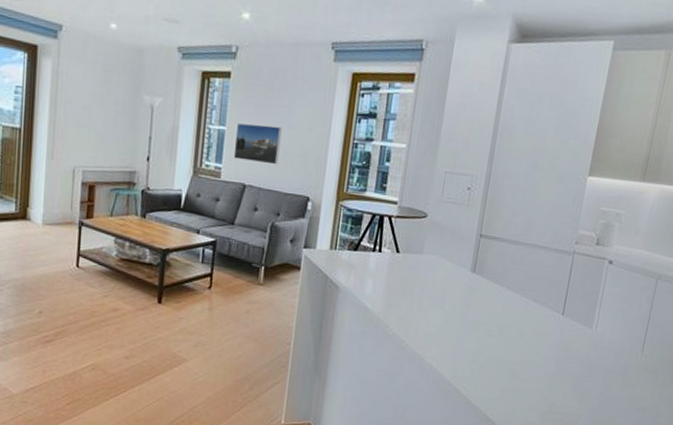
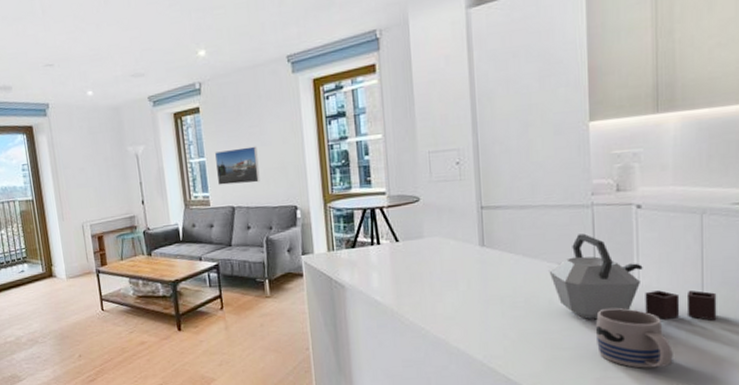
kettle: none [524,277,654,374] -> present [549,233,717,321]
mug: none [549,349,610,409] -> present [595,307,673,368]

